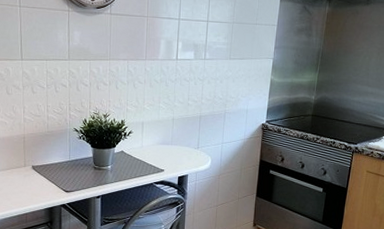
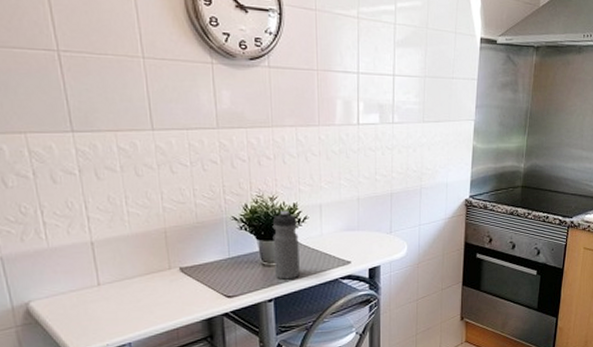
water bottle: none [103,126,124,181] -> present [272,211,300,280]

